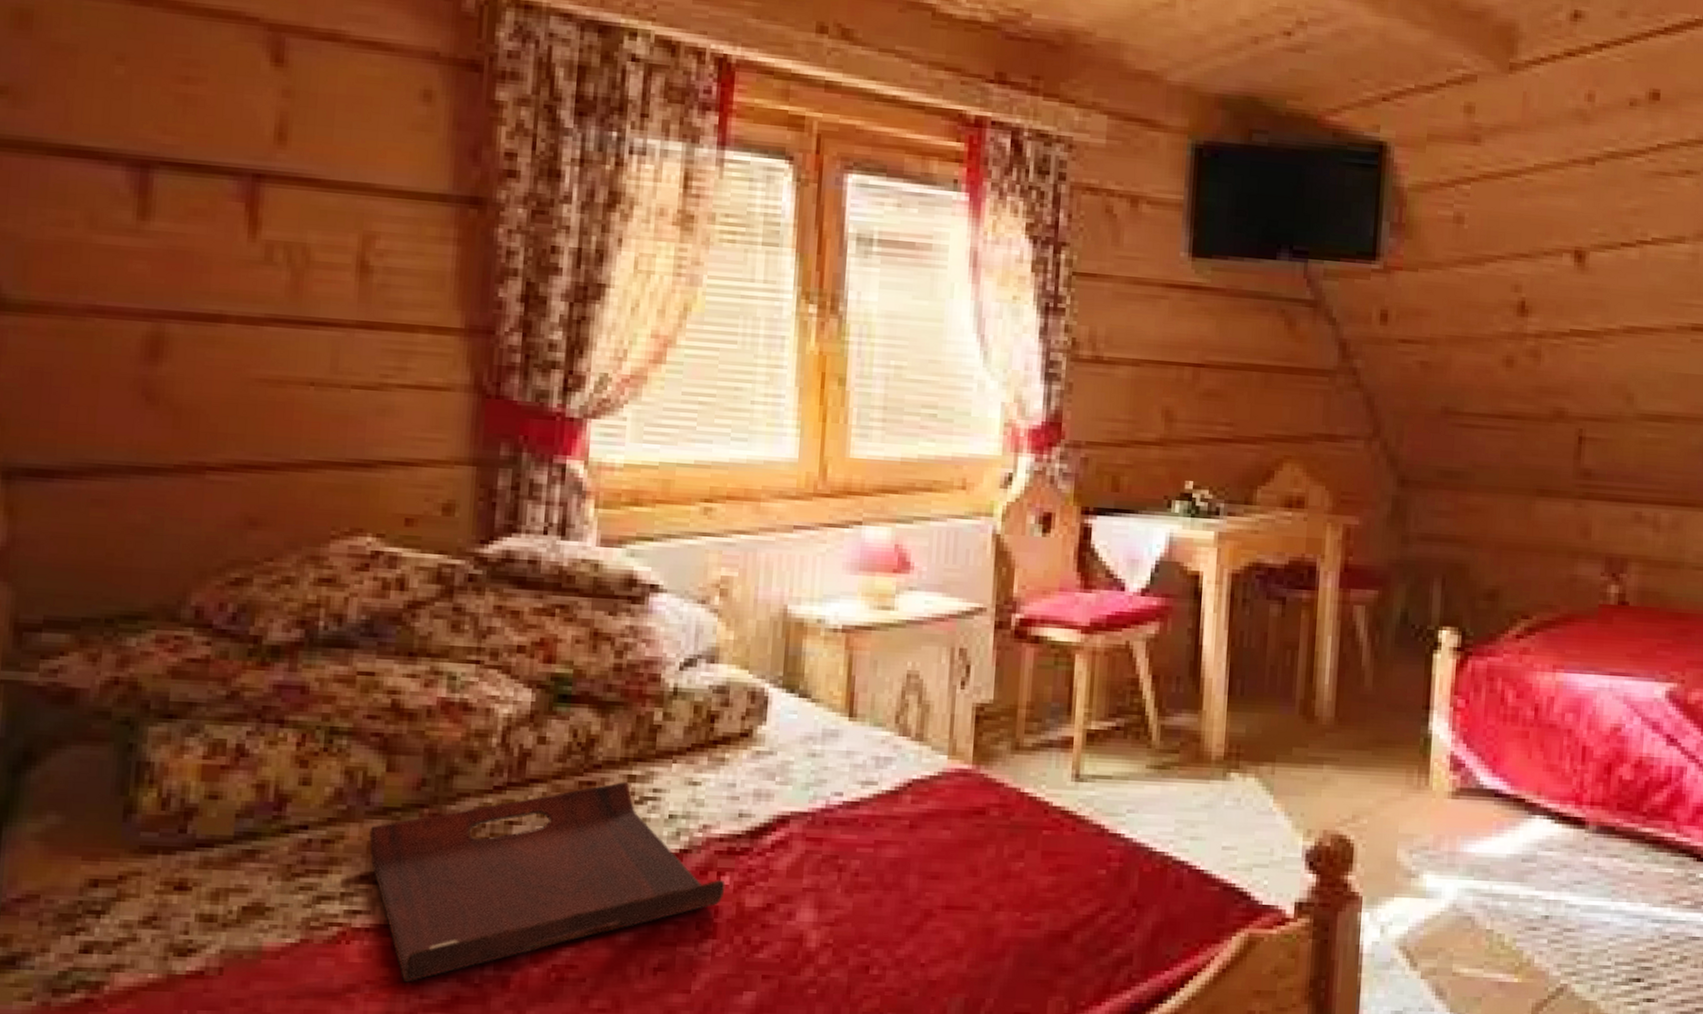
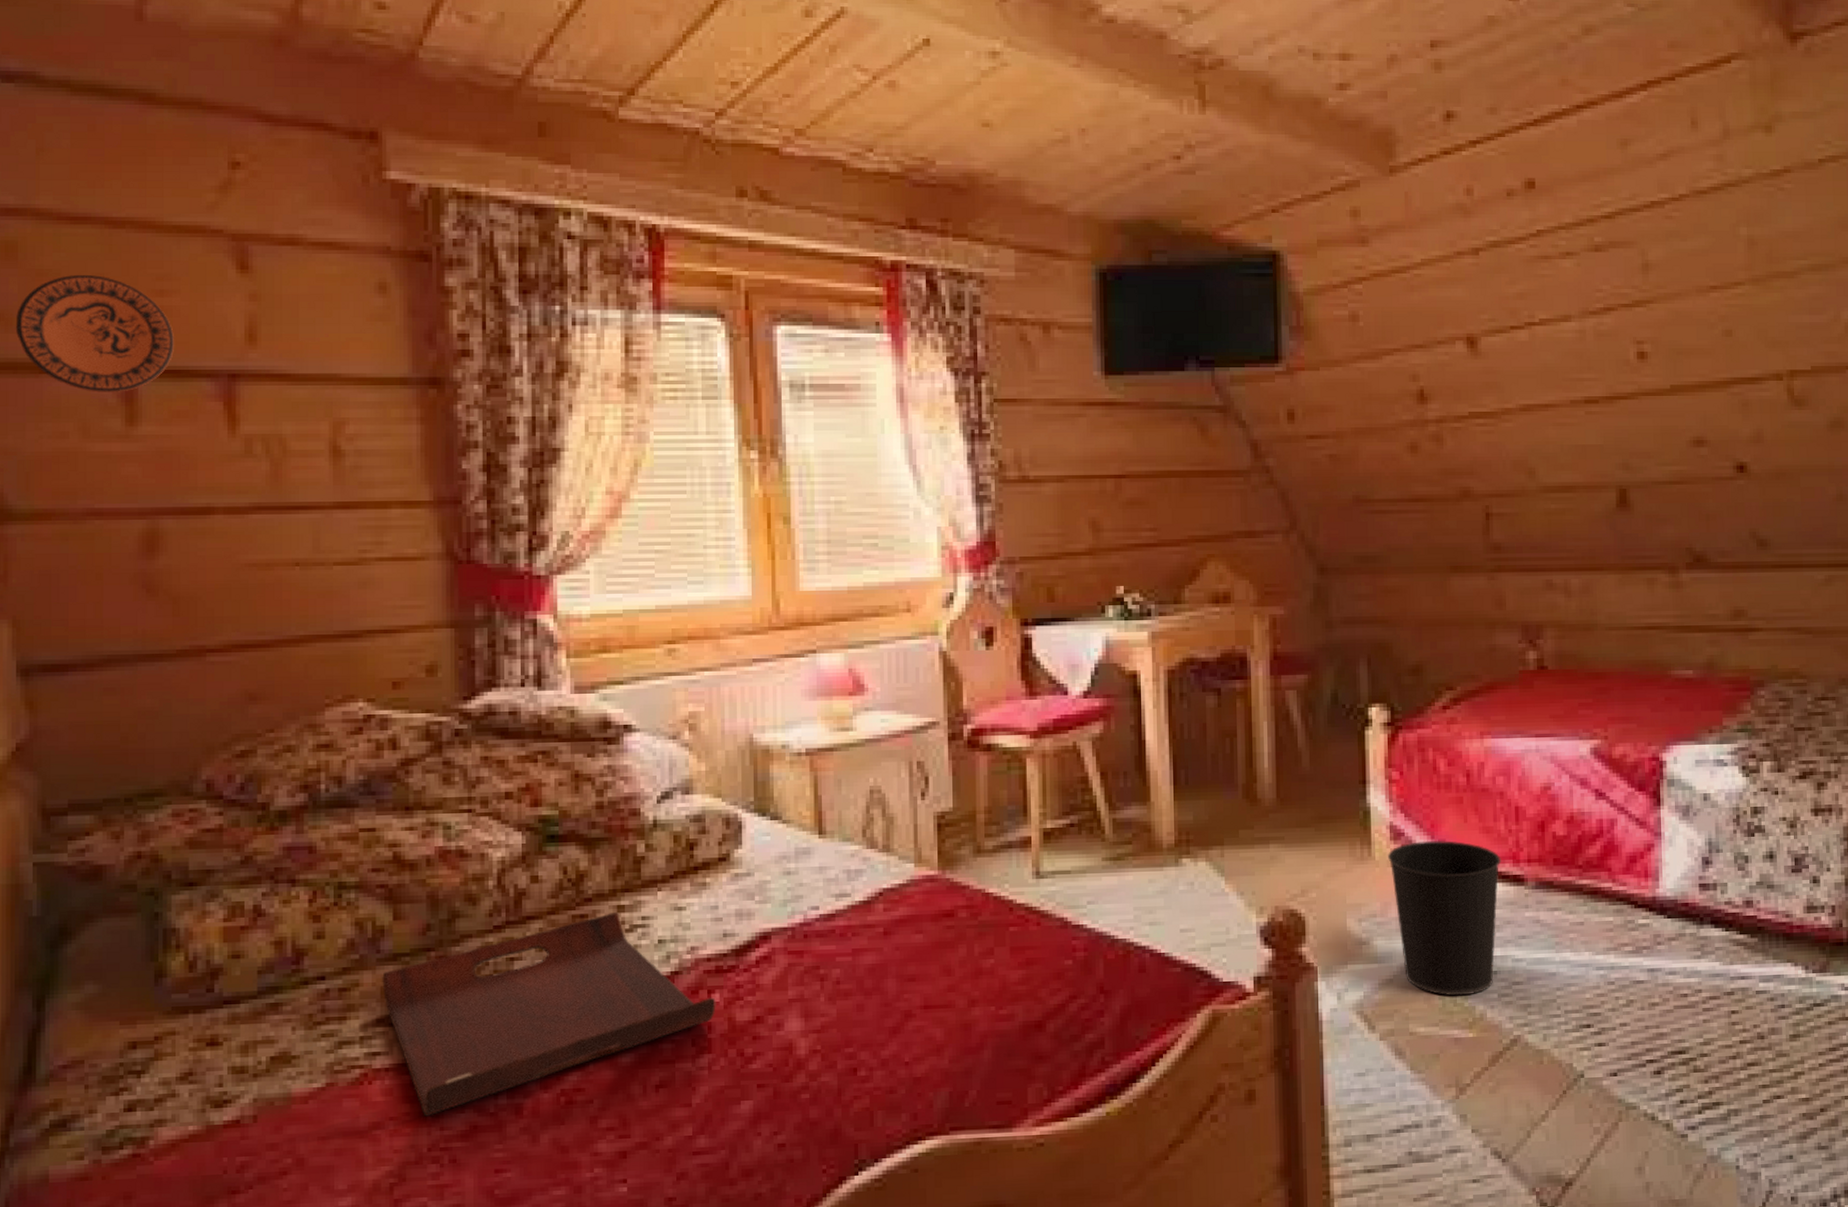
decorative plate: none [24,51,197,183] -> present [15,274,174,394]
wastebasket: none [1446,774,1563,939] -> present [1388,840,1501,996]

